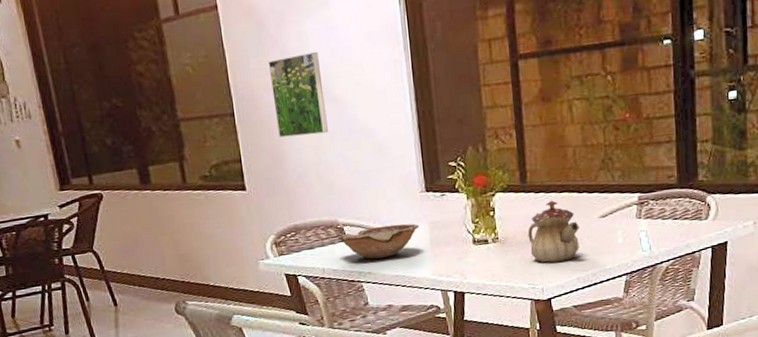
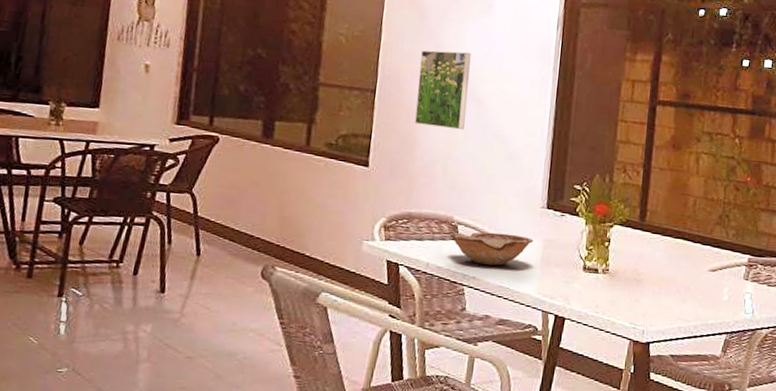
teapot: present [528,200,580,263] -> none [637,244,689,307]

